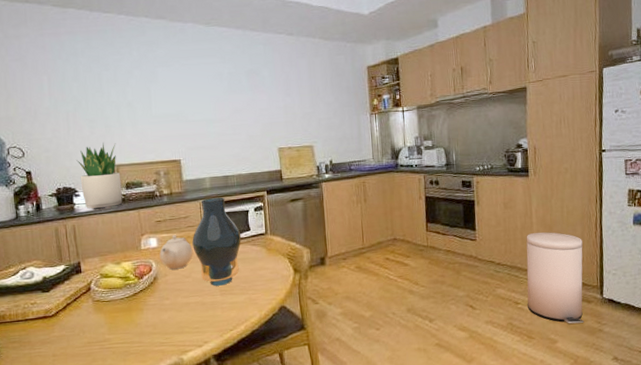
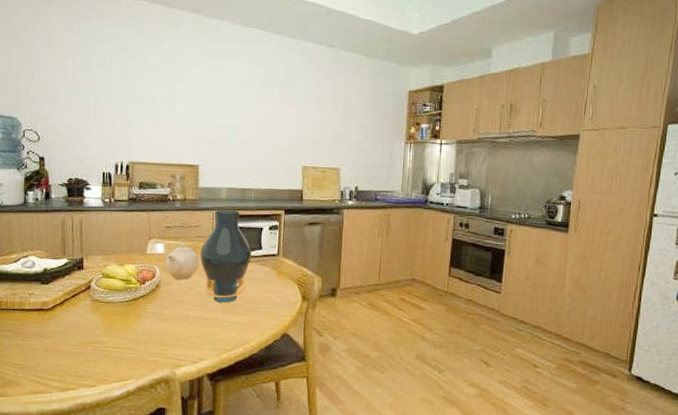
planter: present [76,143,123,209] -> none [92,137,135,206]
pedal bin: present [526,232,584,325] -> none [546,293,617,399]

